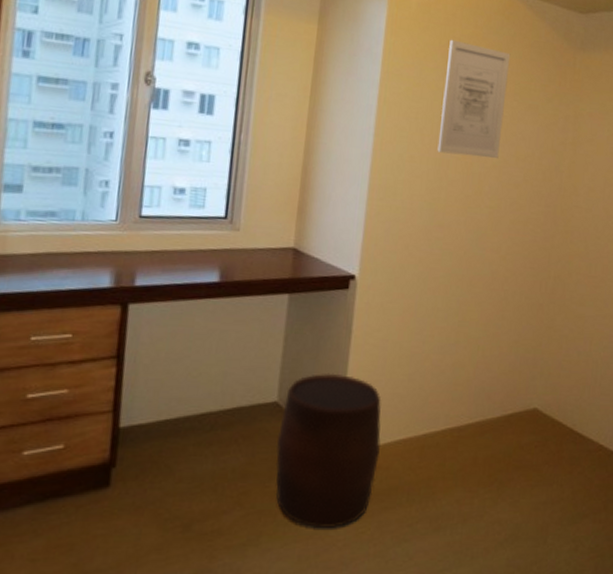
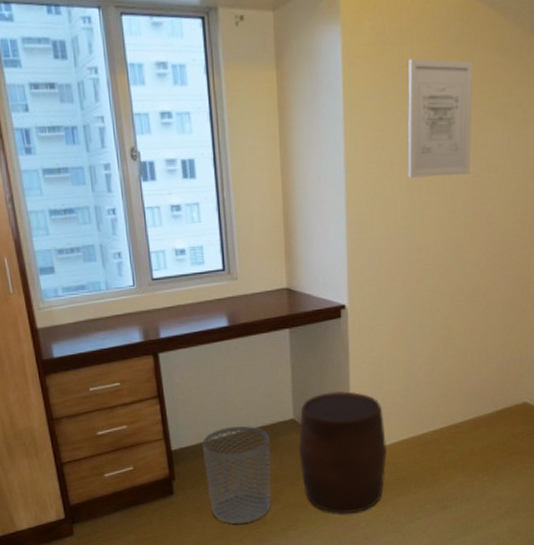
waste bin: none [154,403,245,532] -> present [201,425,272,524]

